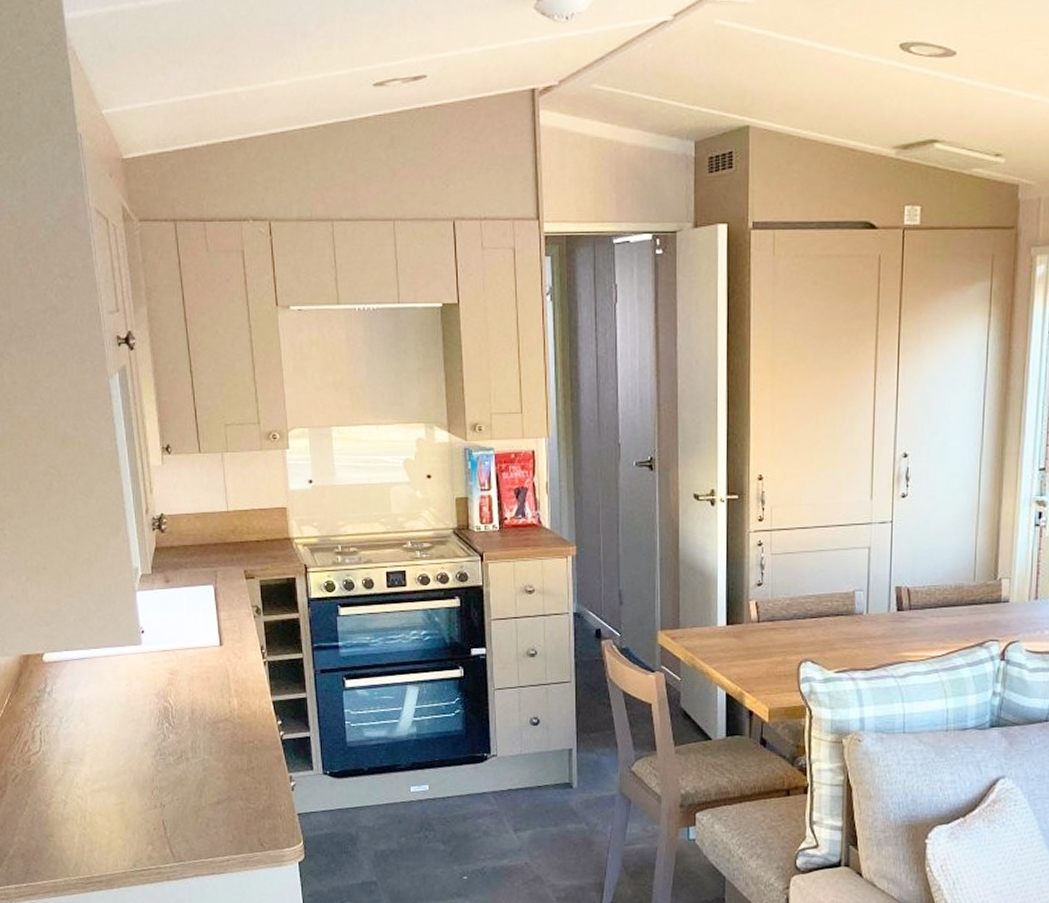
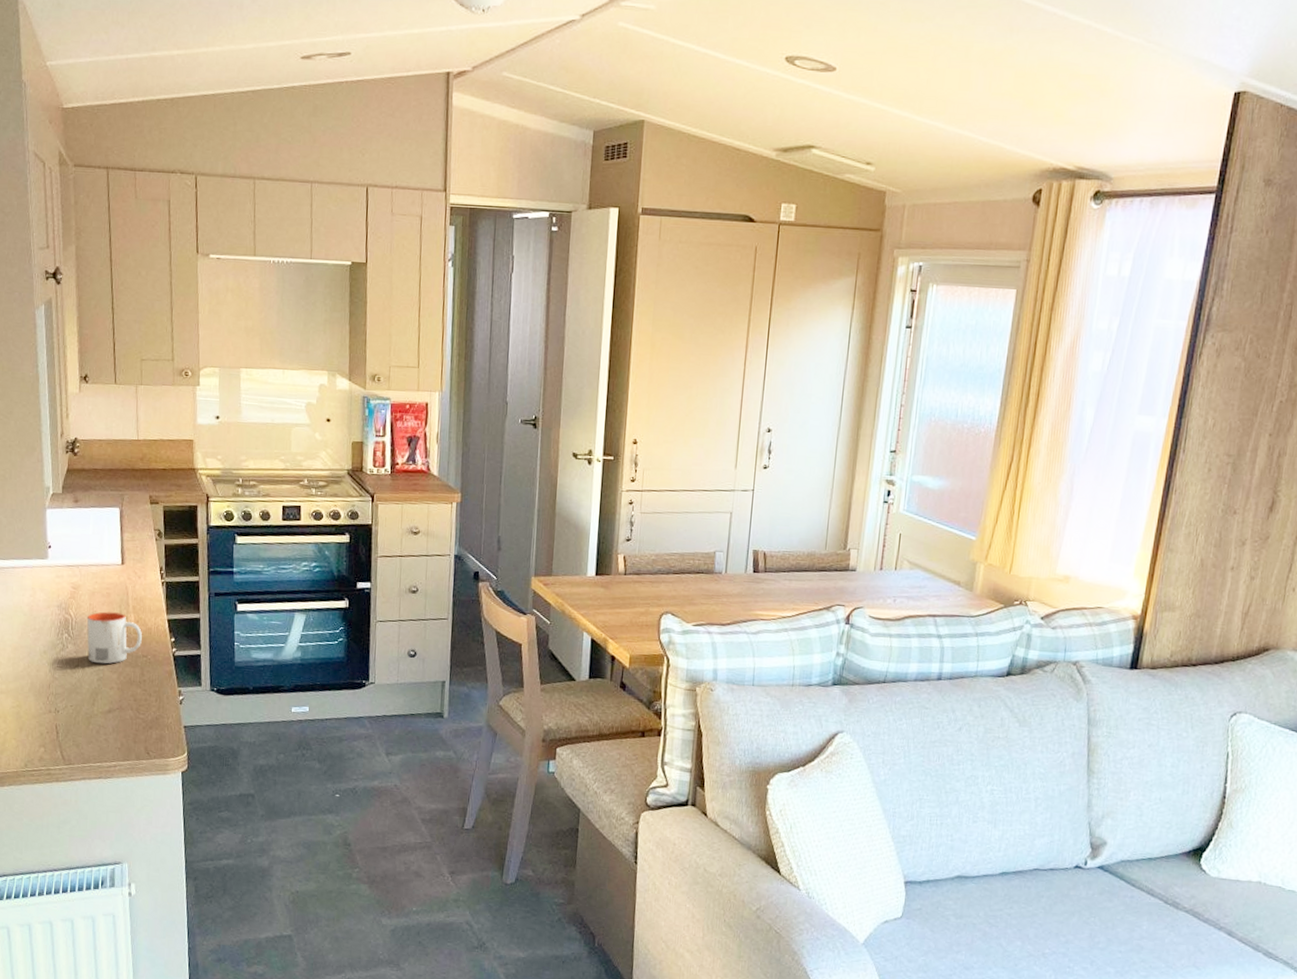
mug: none [187,697,247,753] -> present [86,611,142,664]

